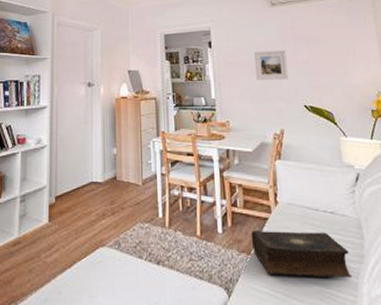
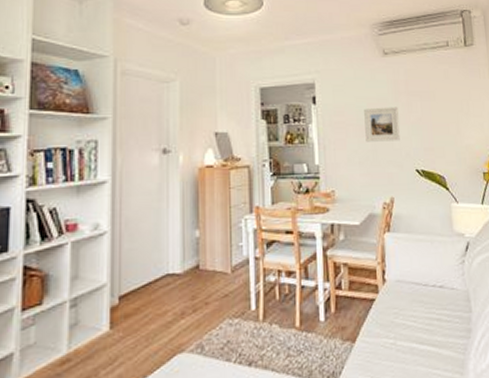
book: present [252,229,353,277] -> none [357,309,460,363]

